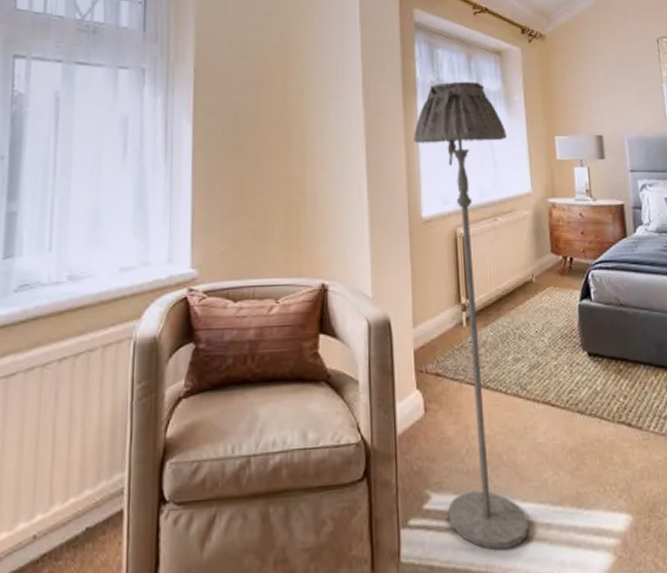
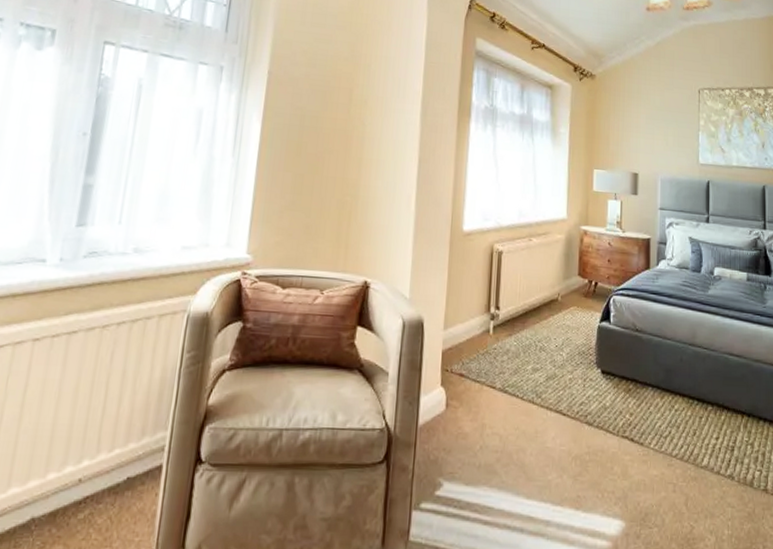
floor lamp: present [413,81,529,549] -> none [457,109,550,539]

